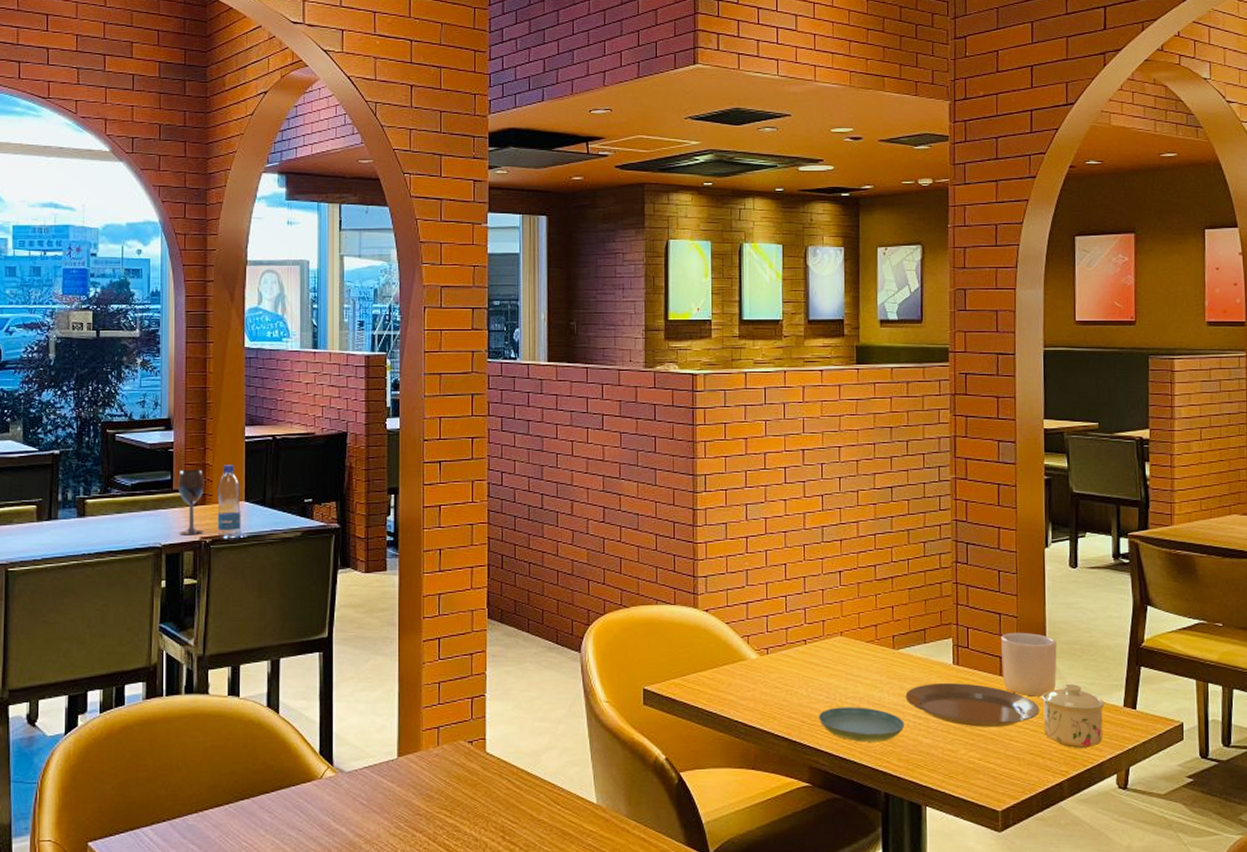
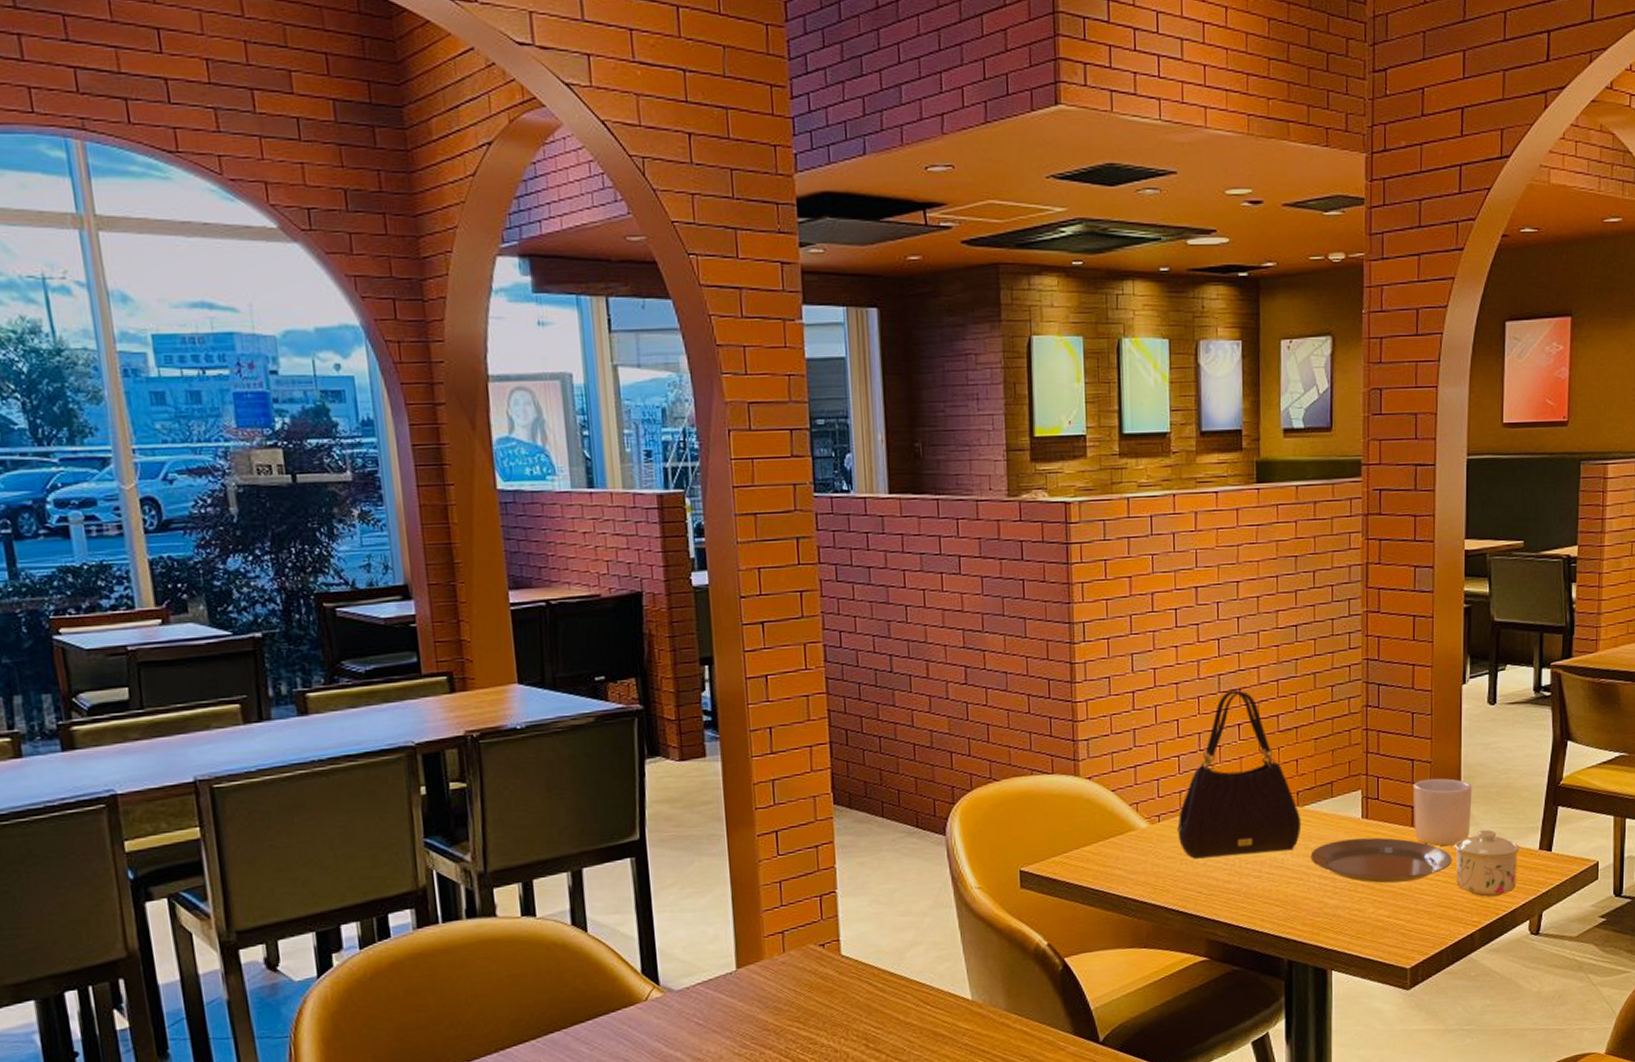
wine glass: present [177,469,204,536] -> none [426,647,469,730]
bottle: present [217,465,241,542] -> none [480,639,517,735]
handbag: none [782,540,897,691] -> present [1176,689,1302,859]
saucer: present [818,707,905,742] -> none [1215,871,1309,909]

